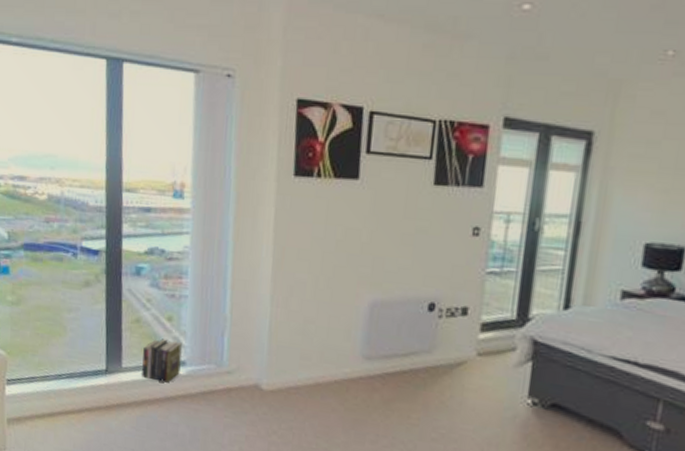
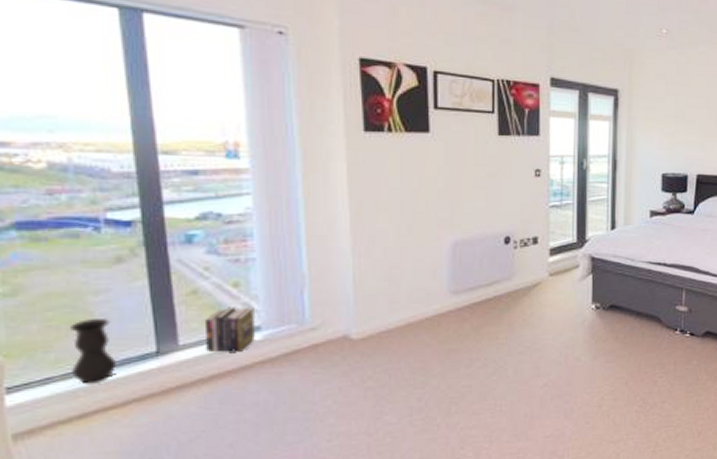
vase: none [47,332,78,391] -> present [70,317,118,386]

